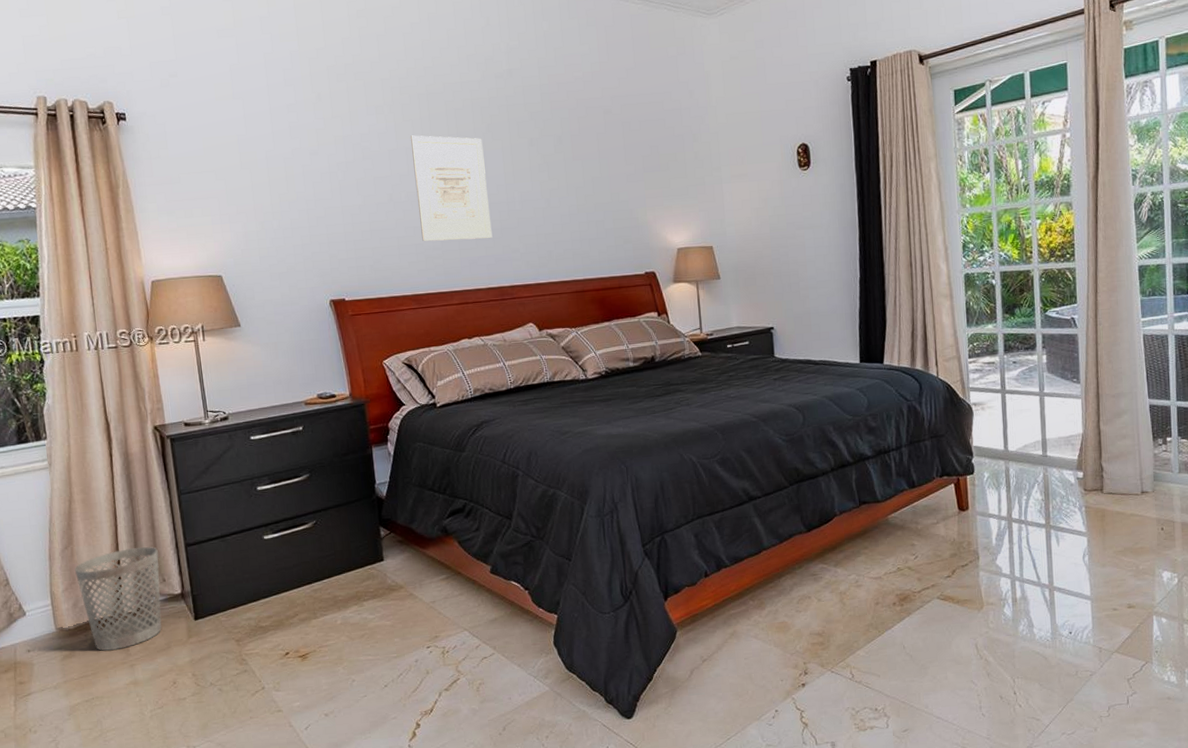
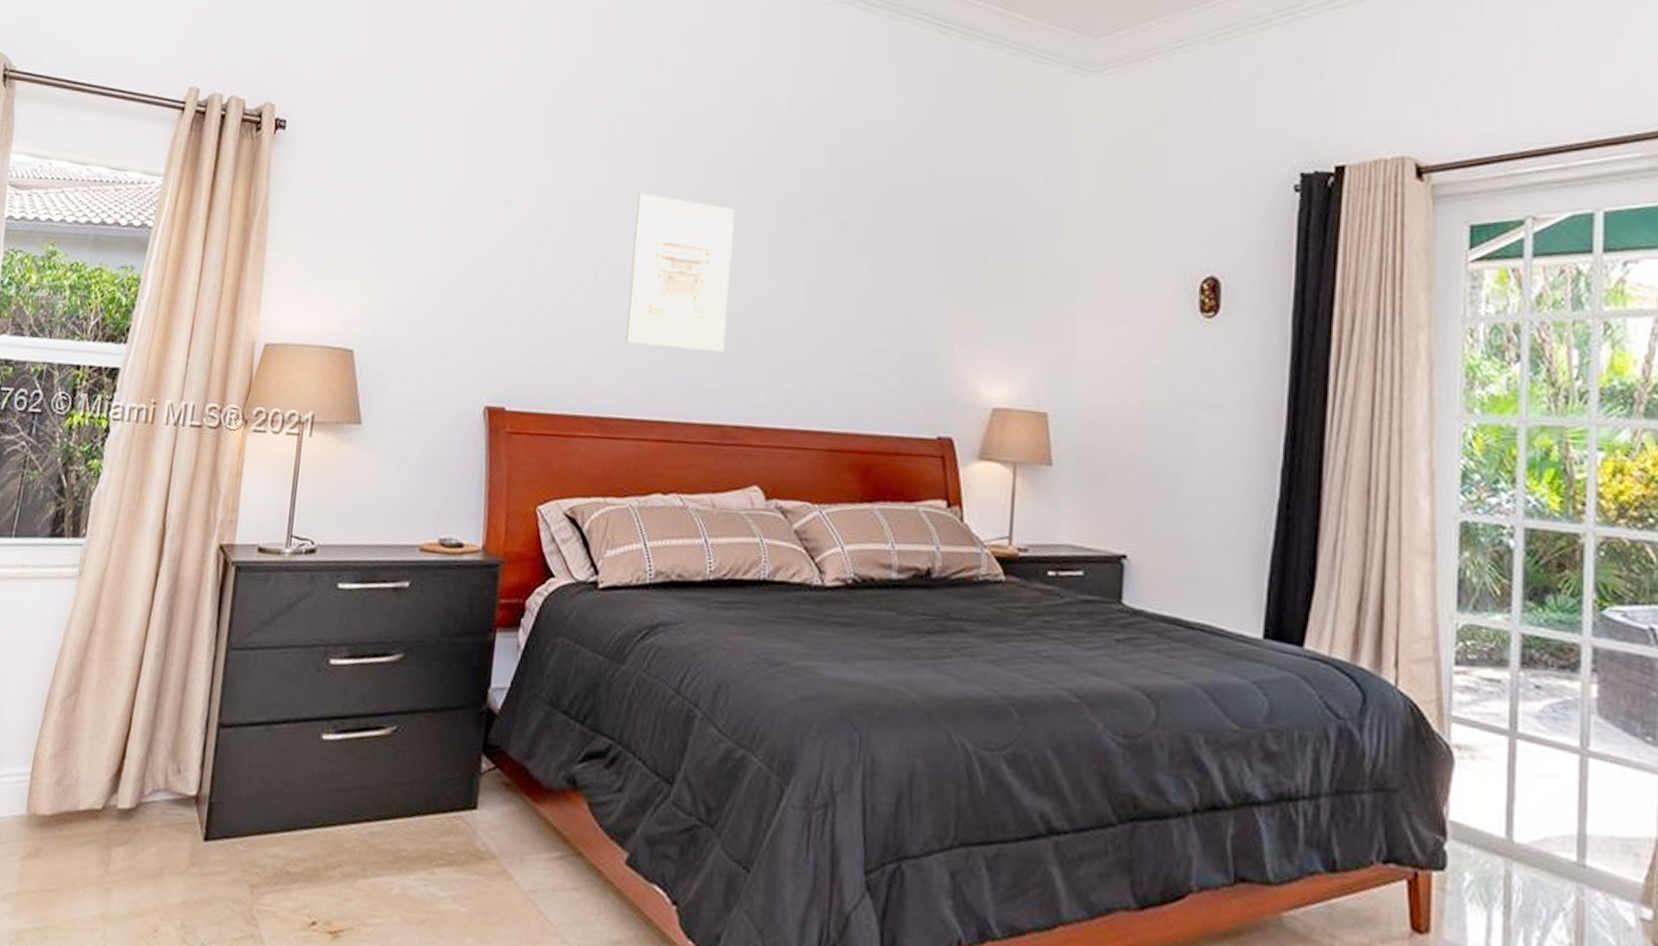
wastebasket: present [75,547,162,651] -> none [68,713,182,862]

